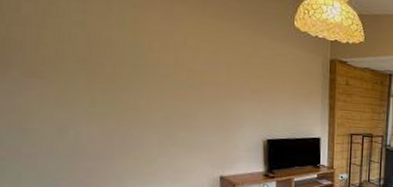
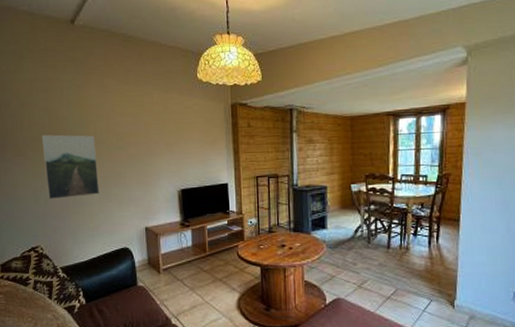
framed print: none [72,56,160,137] -> present [41,134,99,200]

